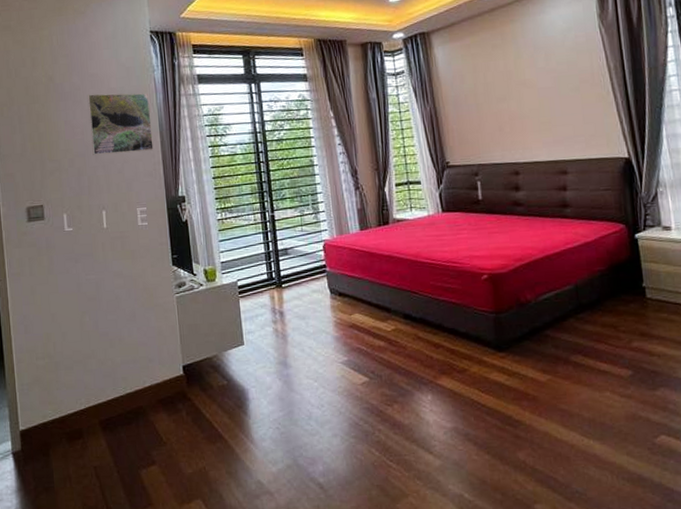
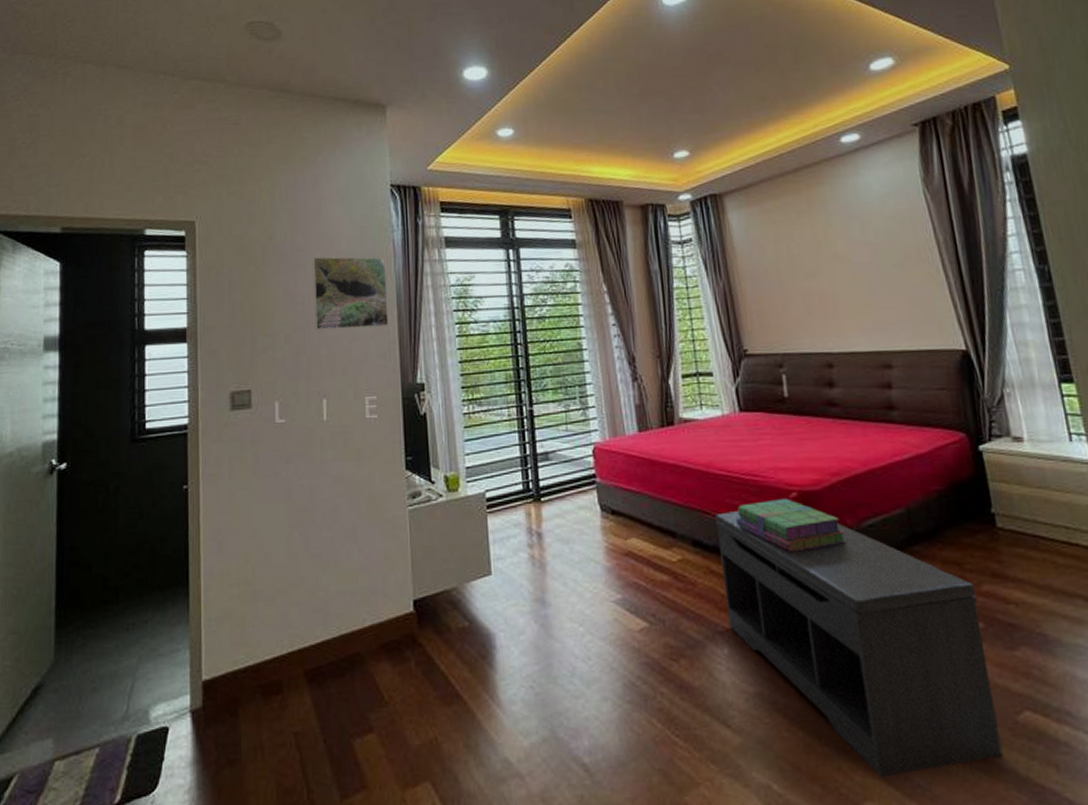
bench: none [422,291,643,486] -> present [715,511,1003,777]
stack of books: none [438,279,527,321] -> present [735,498,847,552]

